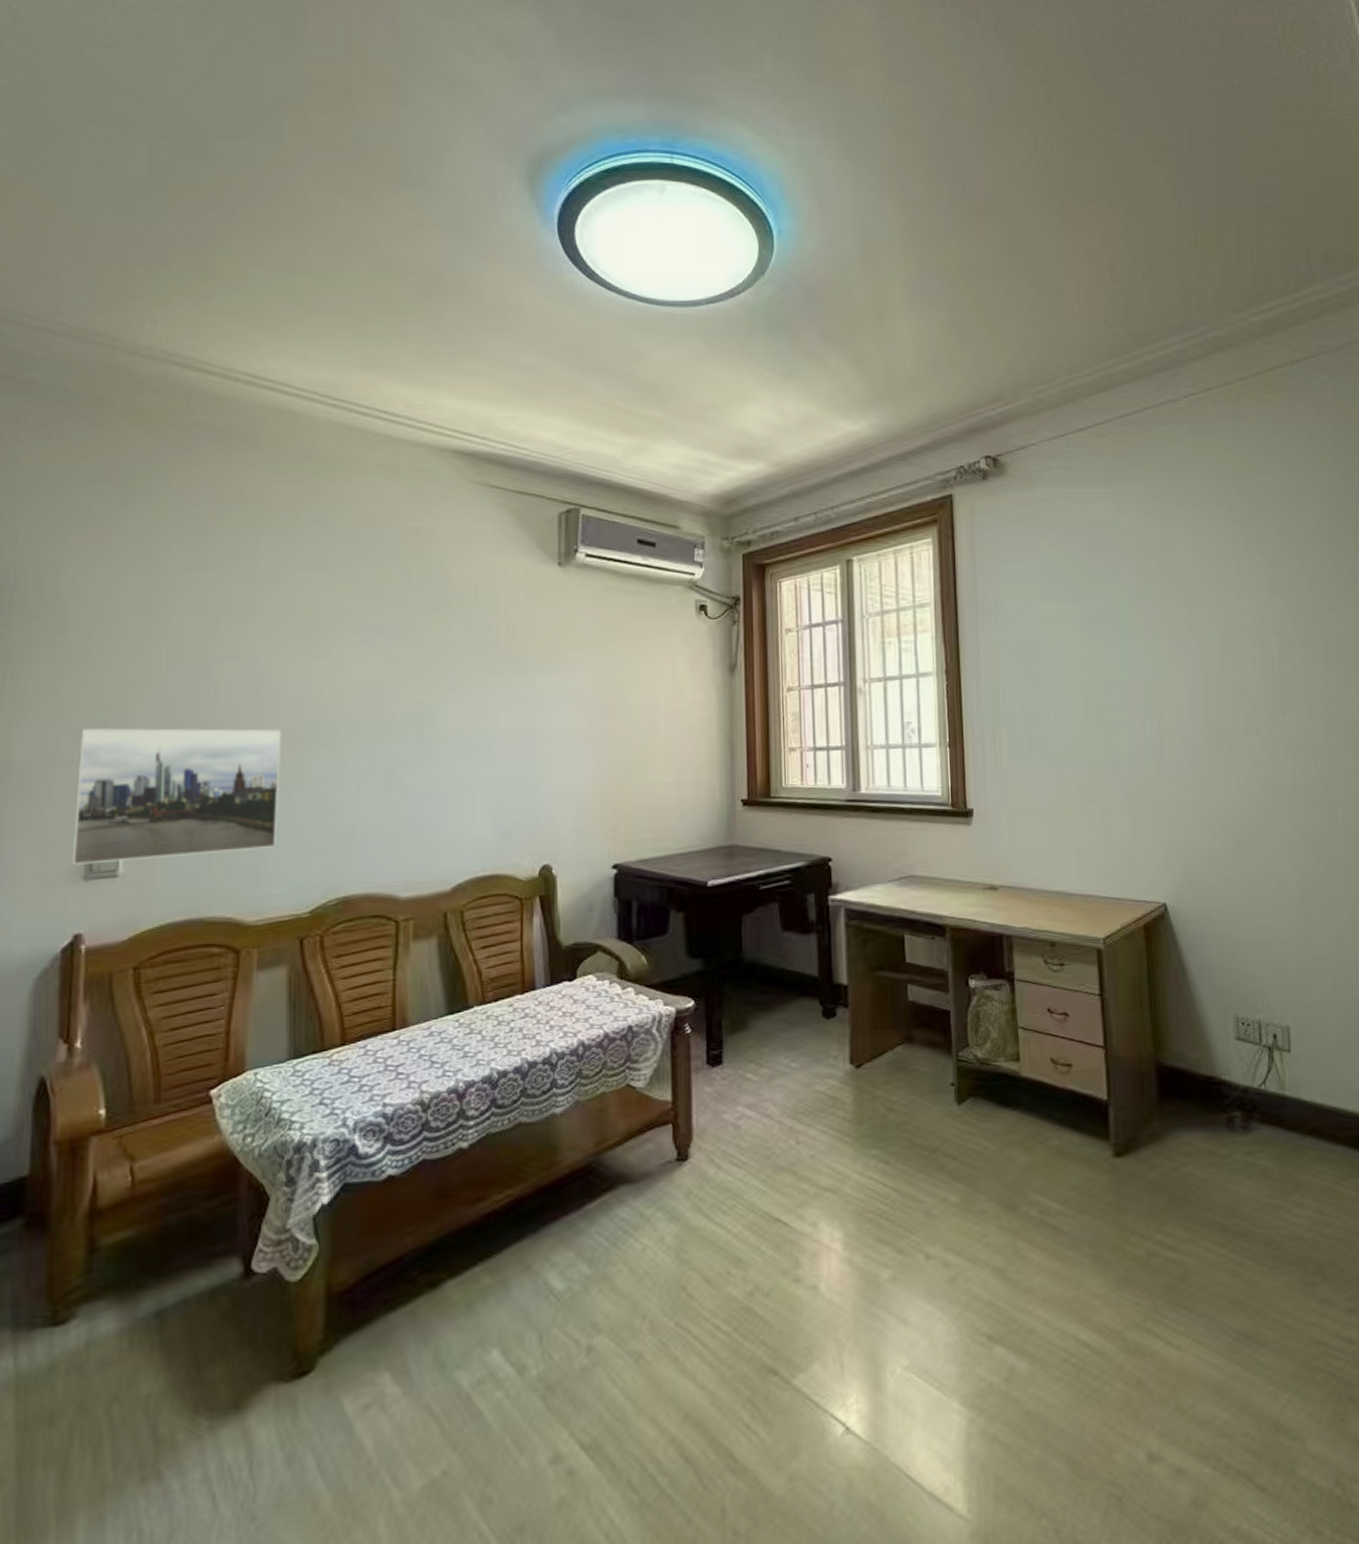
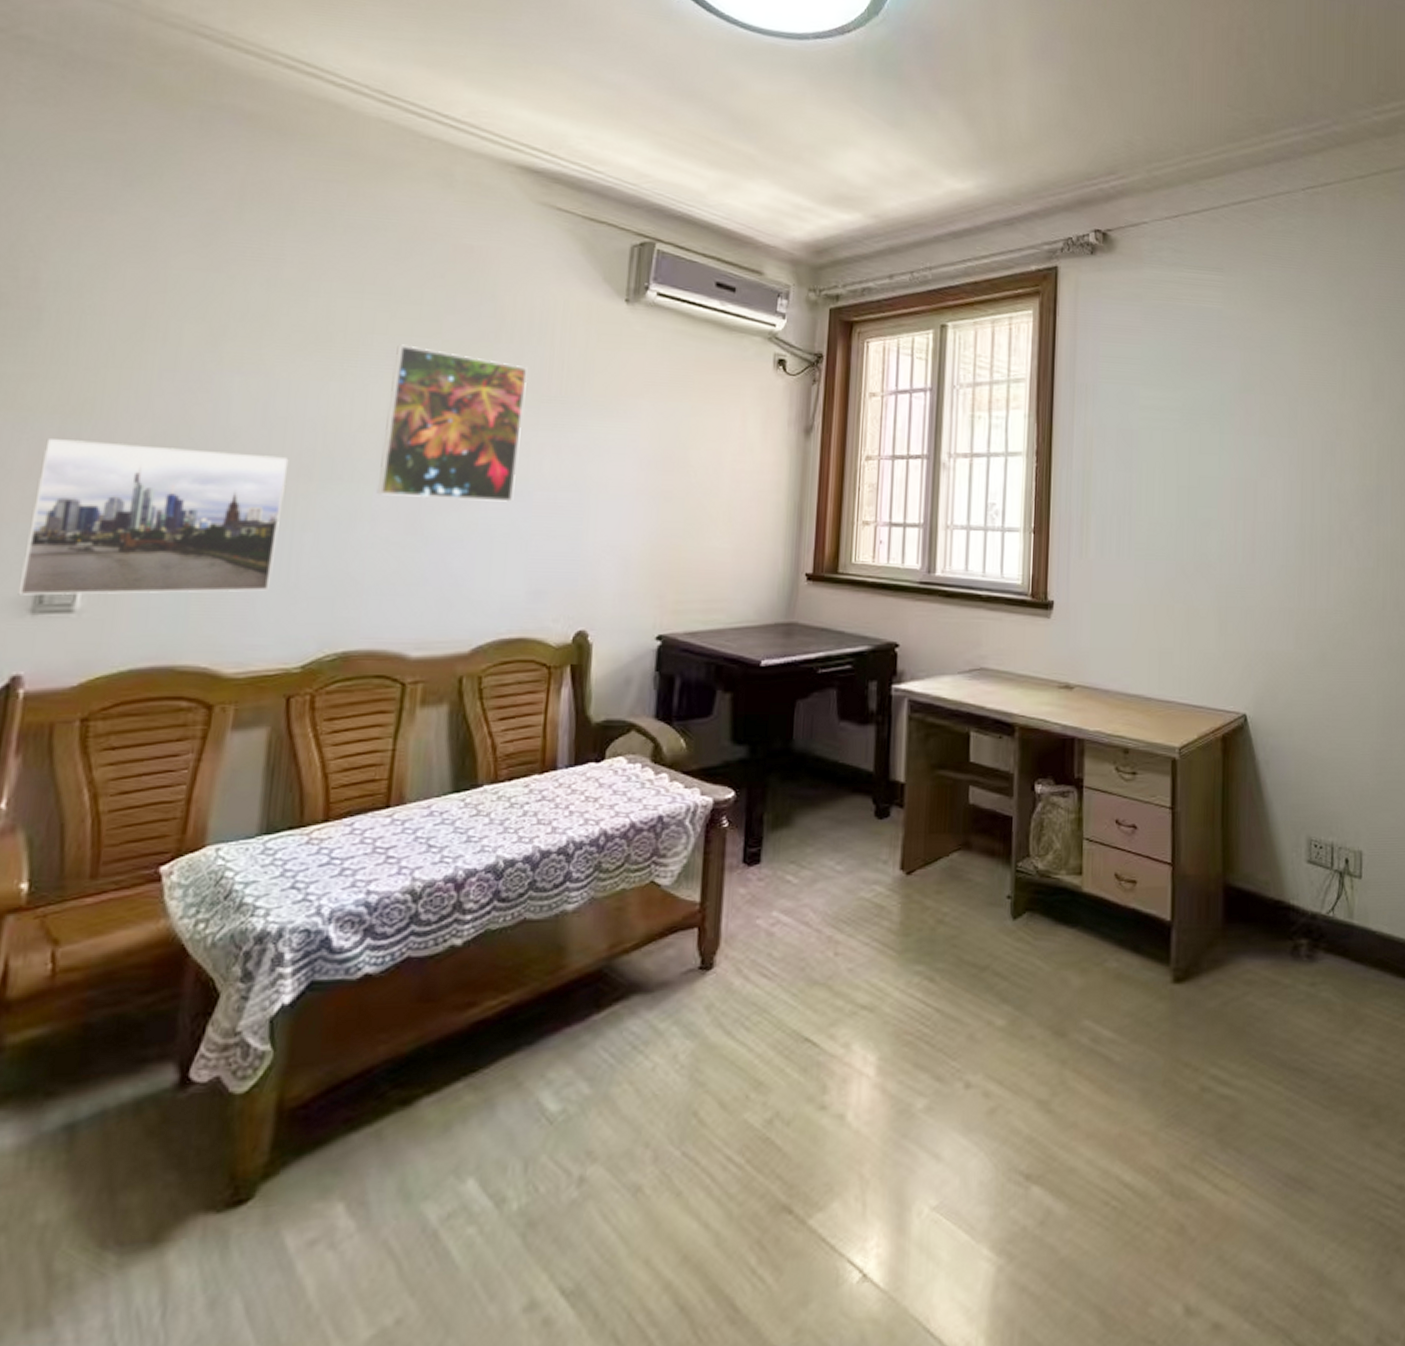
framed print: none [358,621,479,757] -> present [376,344,528,503]

